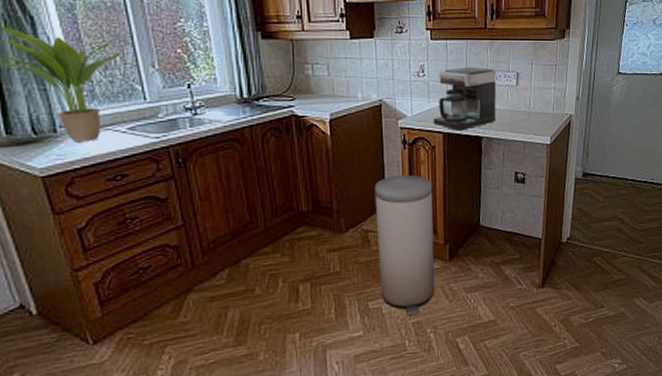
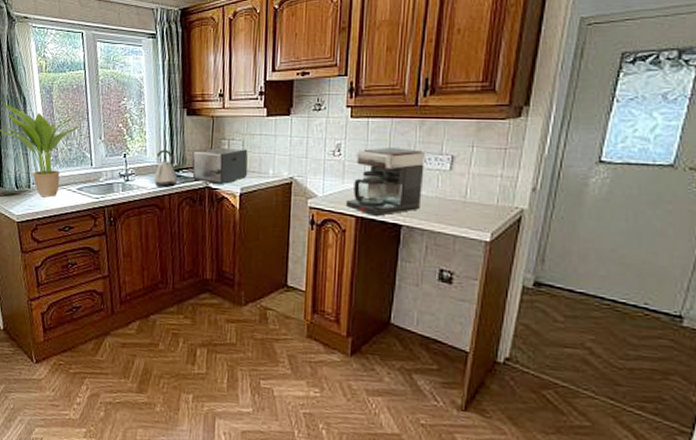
kettle: none [228,77,259,120] -> present [153,149,178,189]
toaster: none [272,72,336,113] -> present [192,147,248,186]
pedal bin: present [374,174,435,316] -> none [273,255,339,405]

